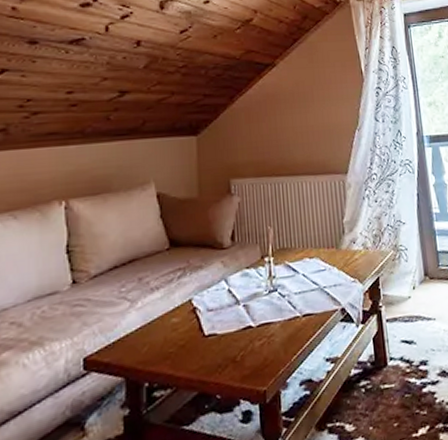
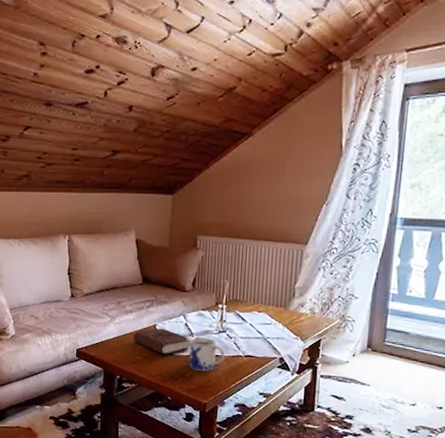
book: none [163,301,239,338] -> present [133,328,192,355]
mug: none [236,302,280,349] -> present [188,336,225,371]

